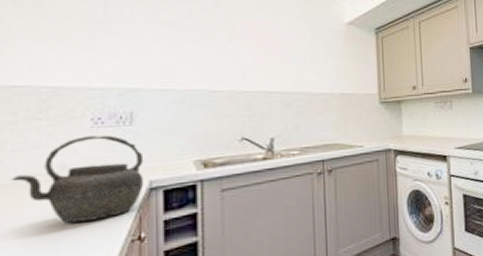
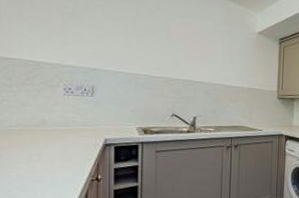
kettle: present [12,135,144,223] -> none [9,101,101,163]

